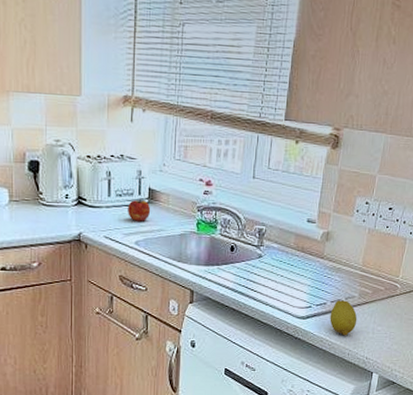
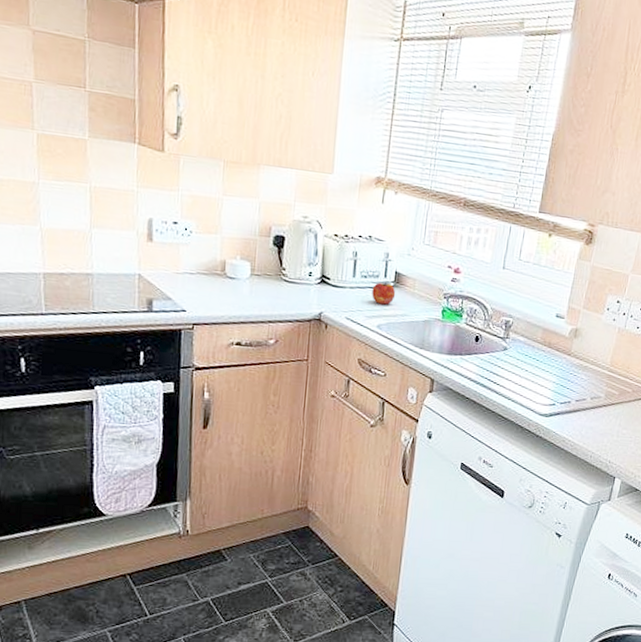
lemon: present [330,299,357,336] -> none [573,399,602,437]

